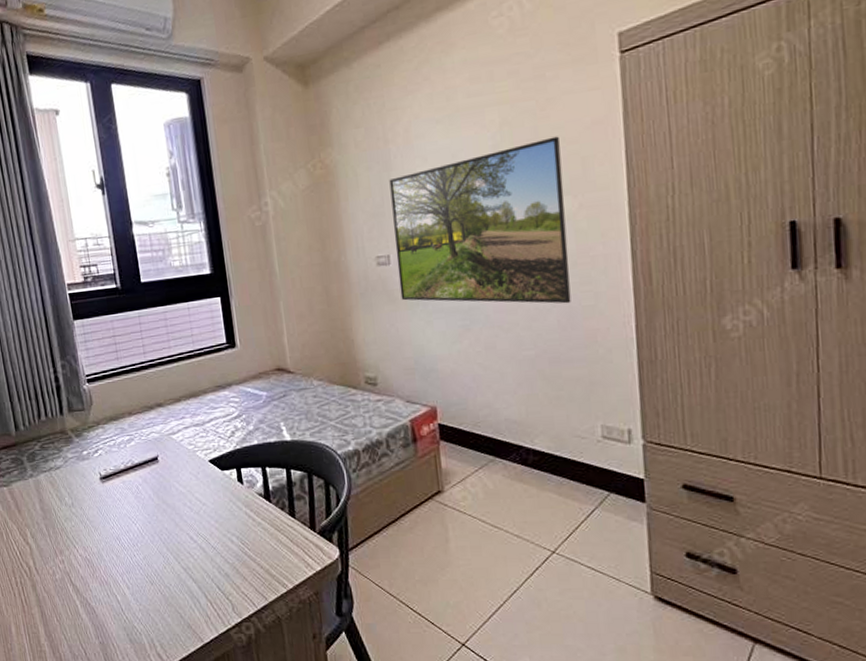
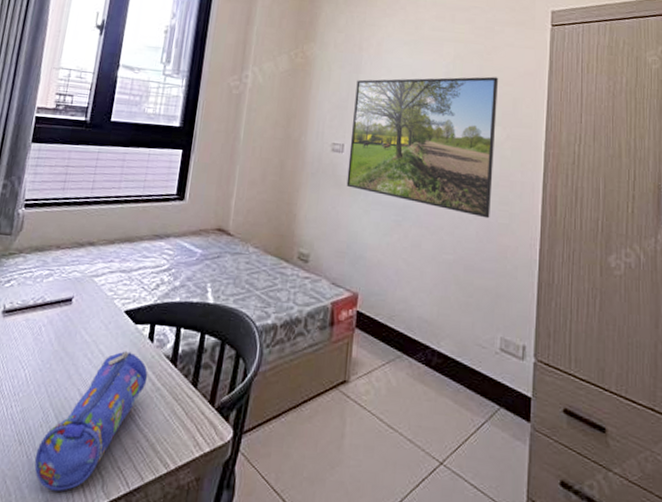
pencil case: none [167,495,247,616] -> present [34,351,148,491]

